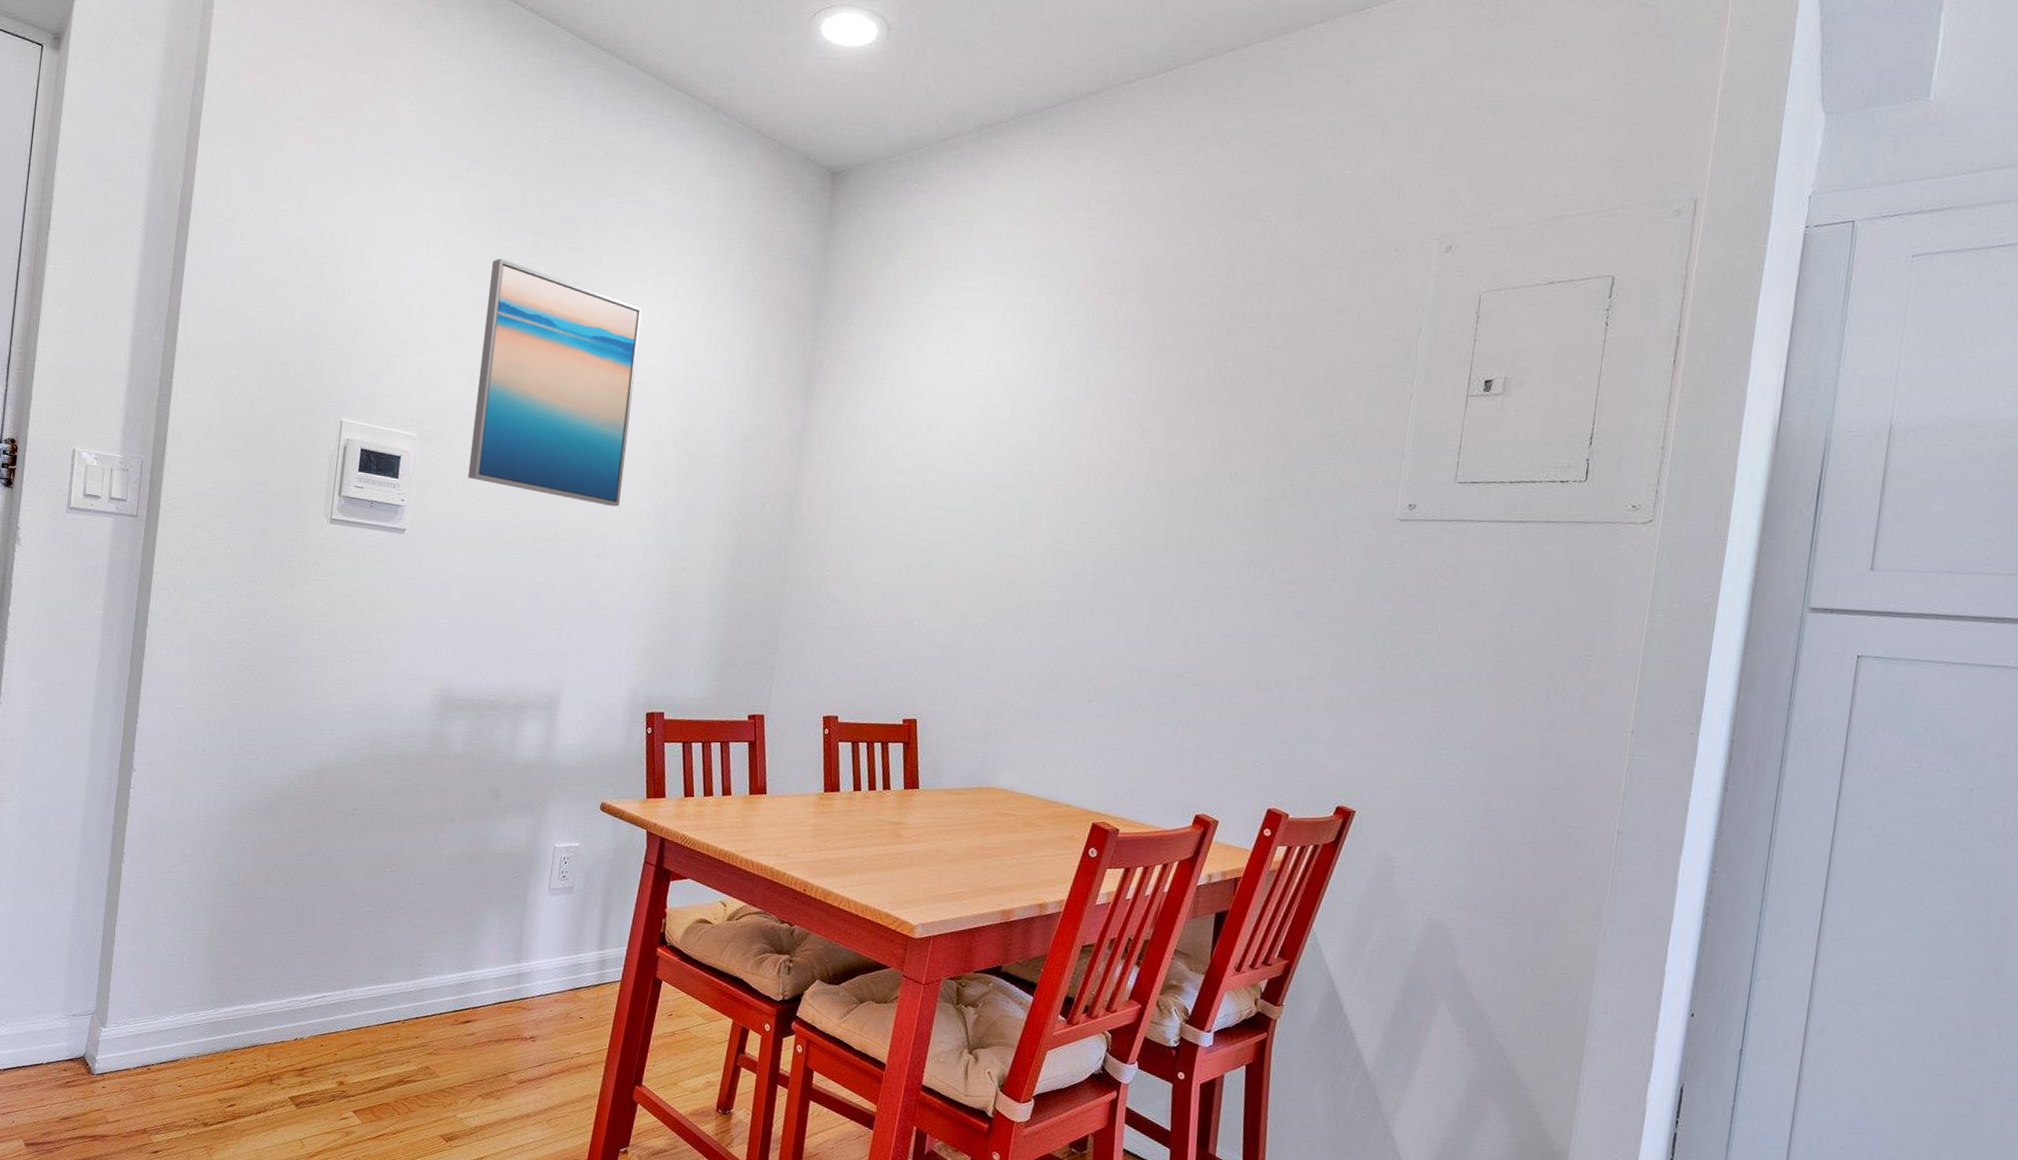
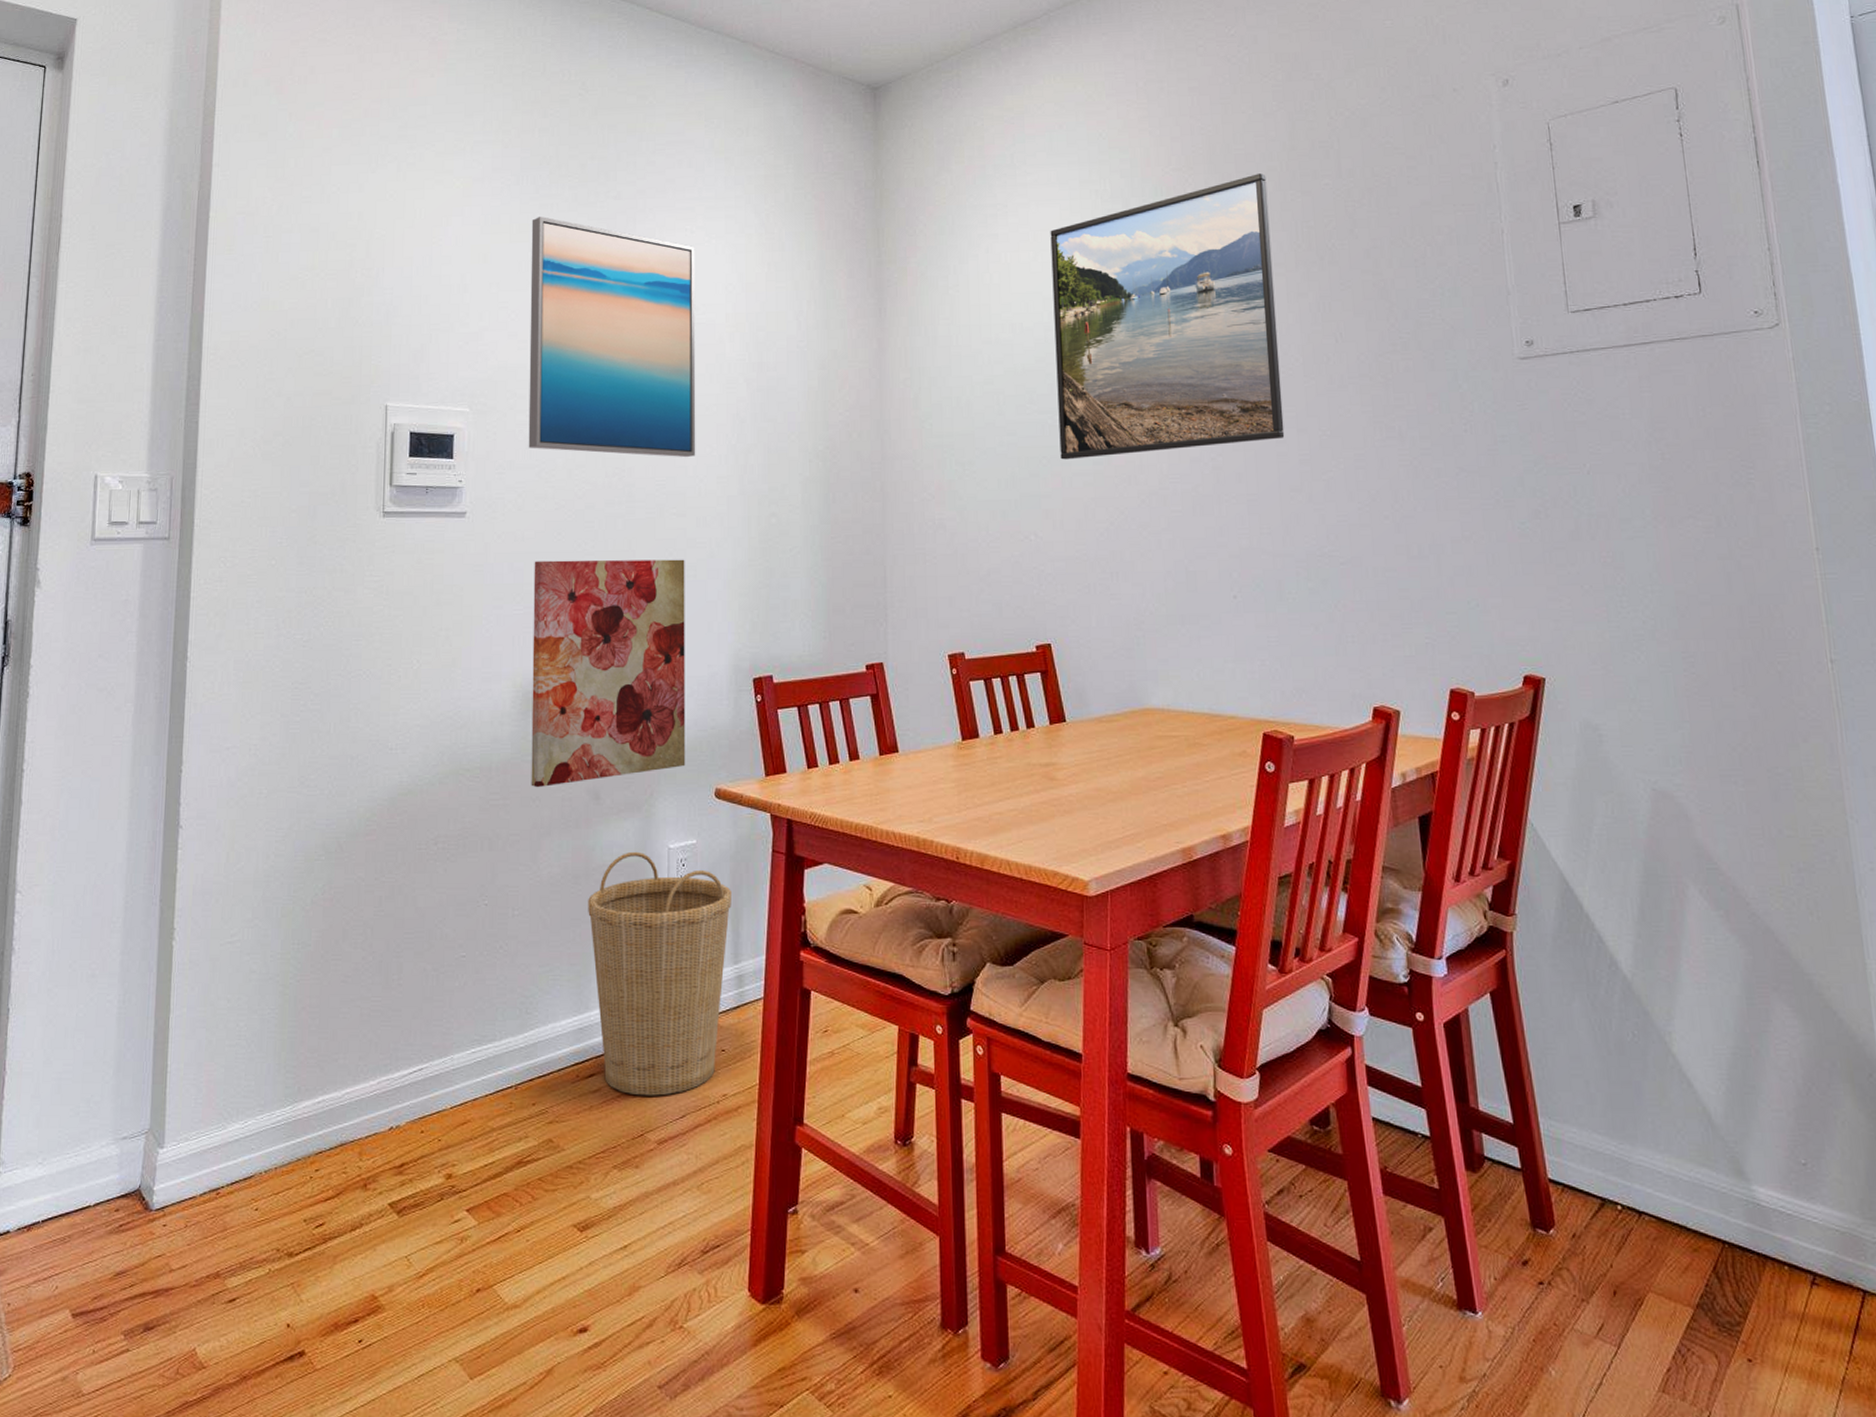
wall art: none [440,582,598,781] -> present [531,559,686,788]
basket: none [478,845,605,1047] -> present [588,851,731,1096]
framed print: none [954,308,1197,565] -> present [1050,173,1285,460]

